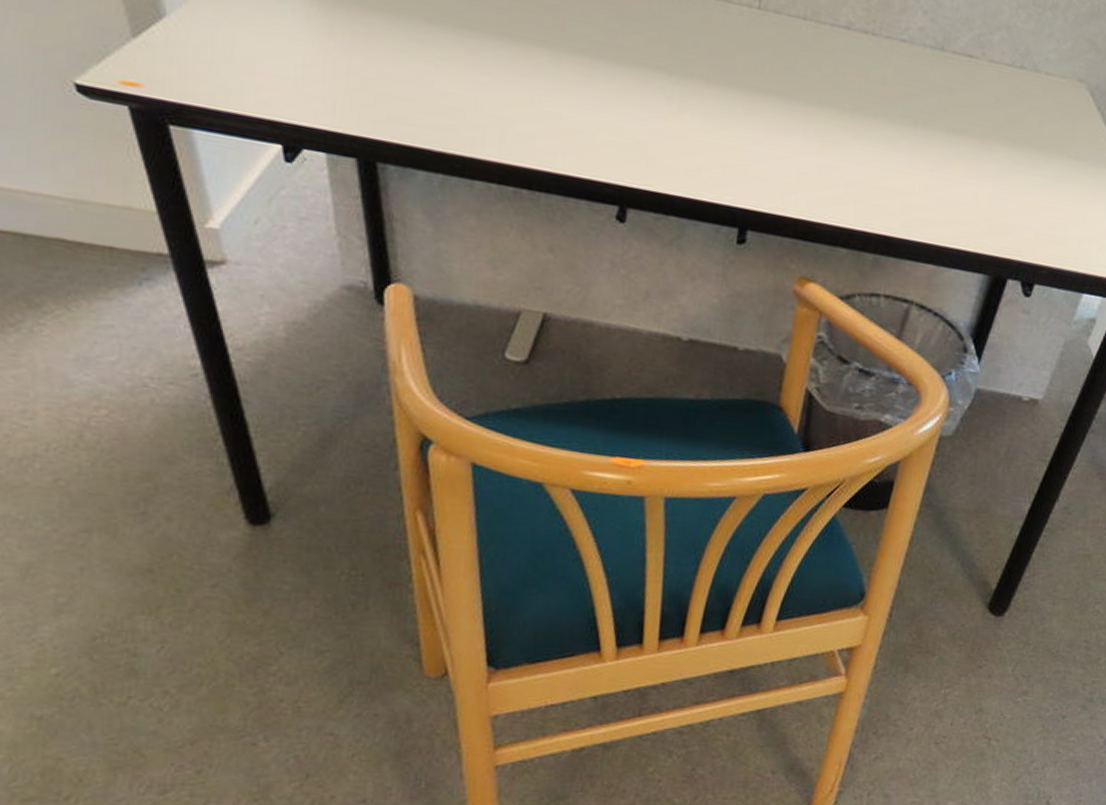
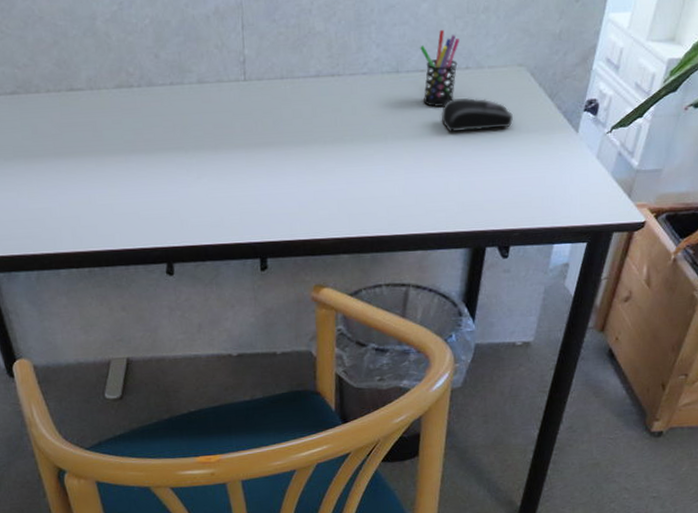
pen holder: none [965,15,1019,104] -> present [420,30,459,107]
computer mouse: none [982,98,1063,148] -> present [440,97,513,133]

